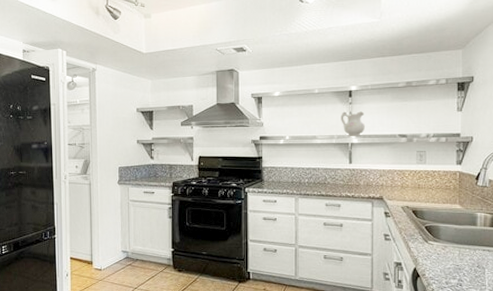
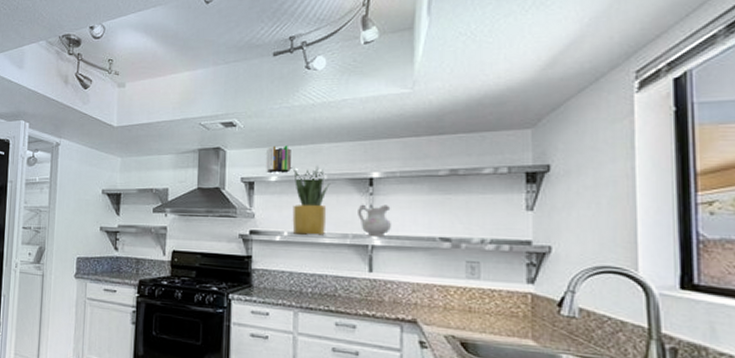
books: none [271,66,290,89] -> present [266,145,291,173]
planter: none [291,83,320,138] -> present [292,166,331,235]

